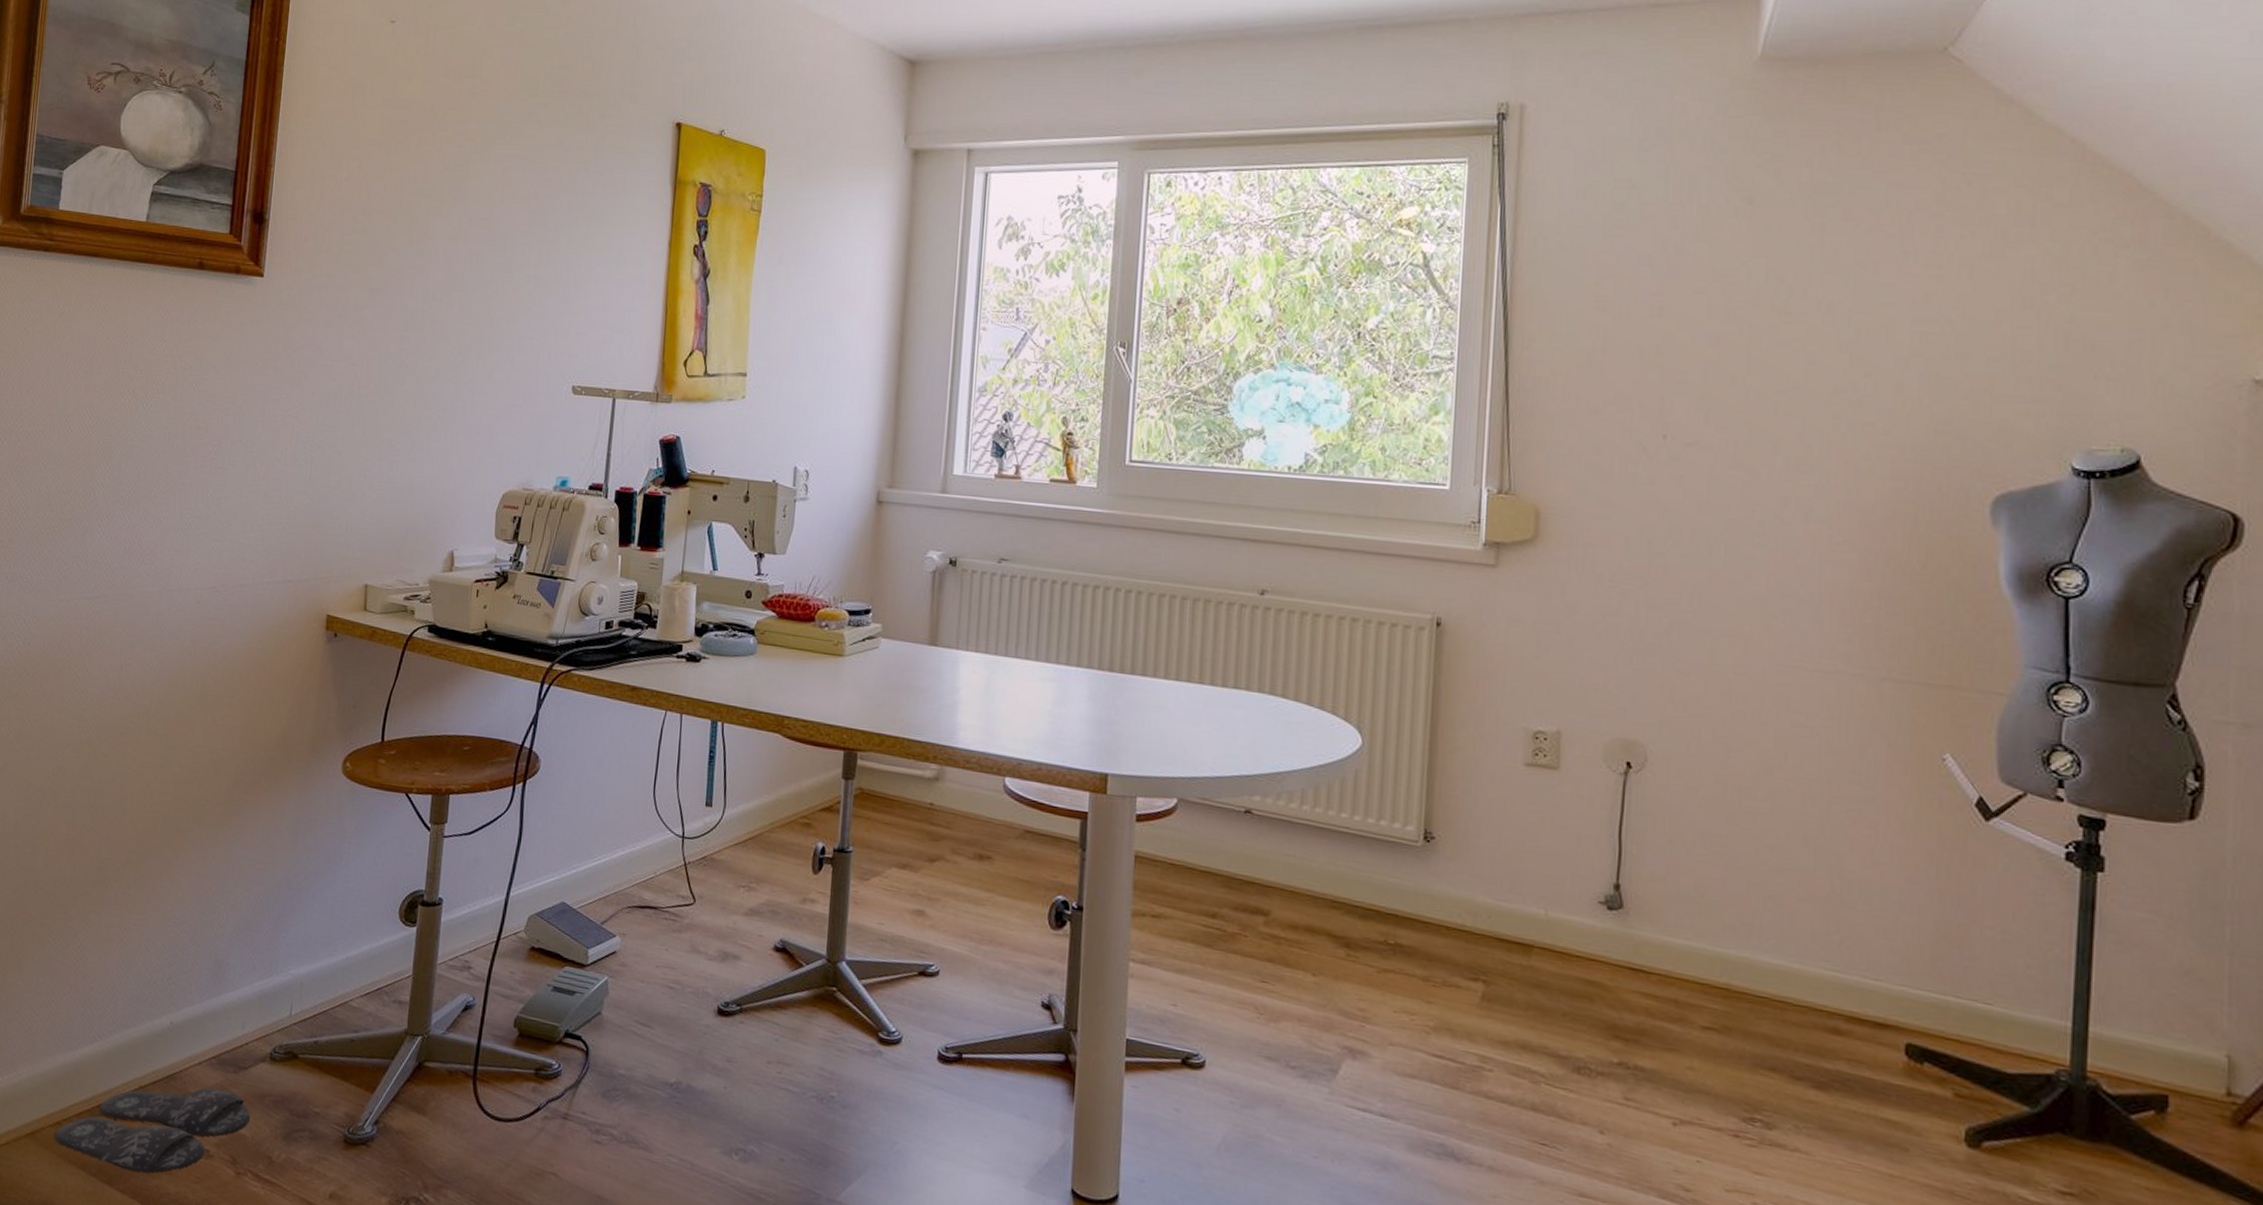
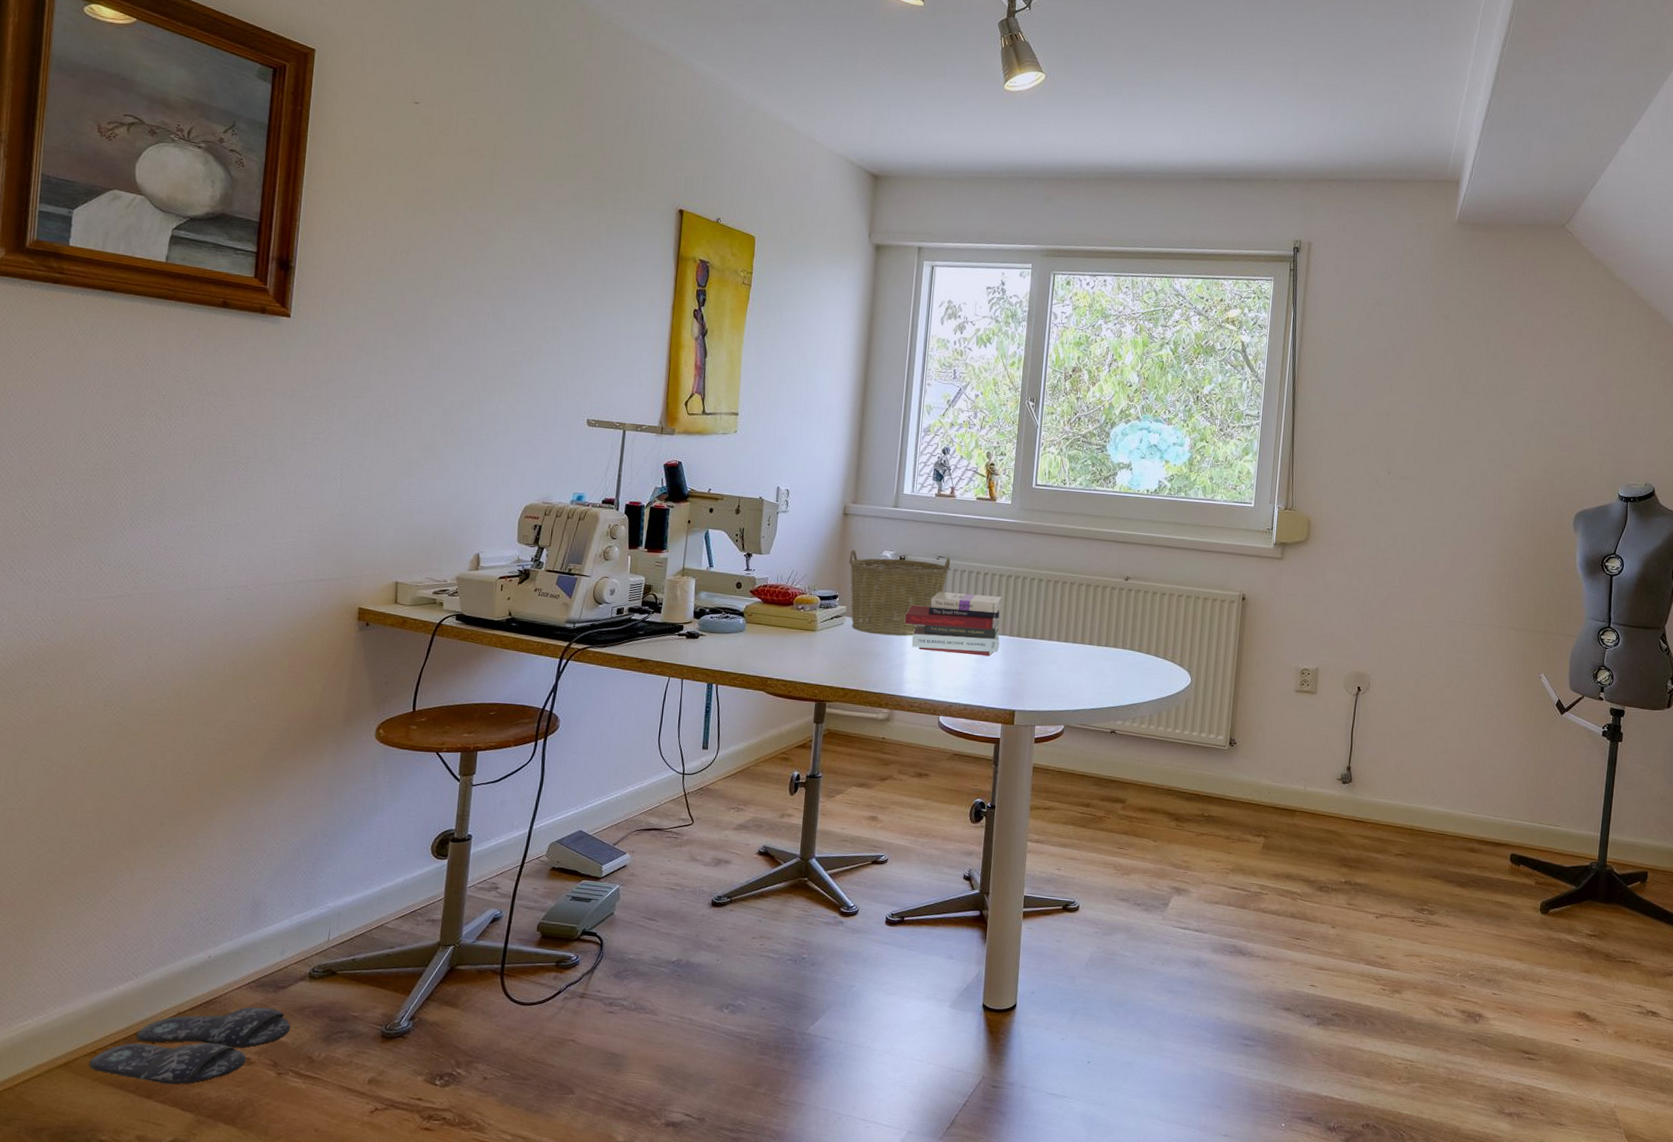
basket: none [884,549,1017,667] -> present [849,549,951,636]
books: none [957,607,1087,697] -> present [904,592,1002,657]

